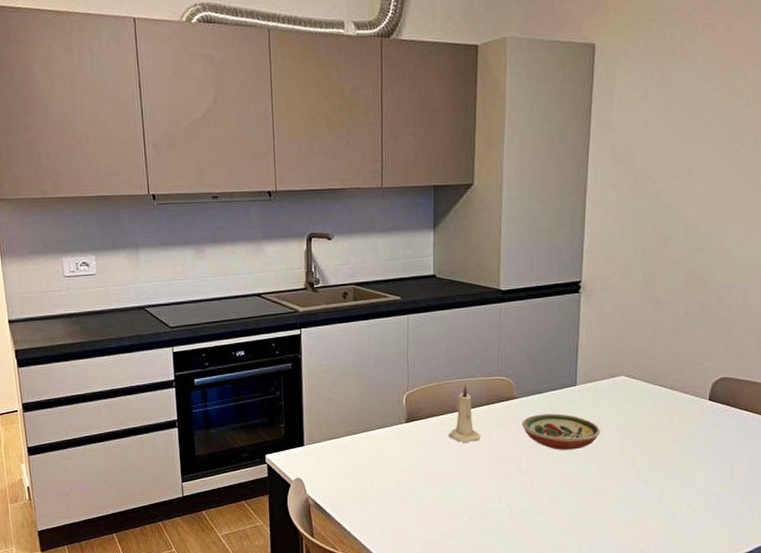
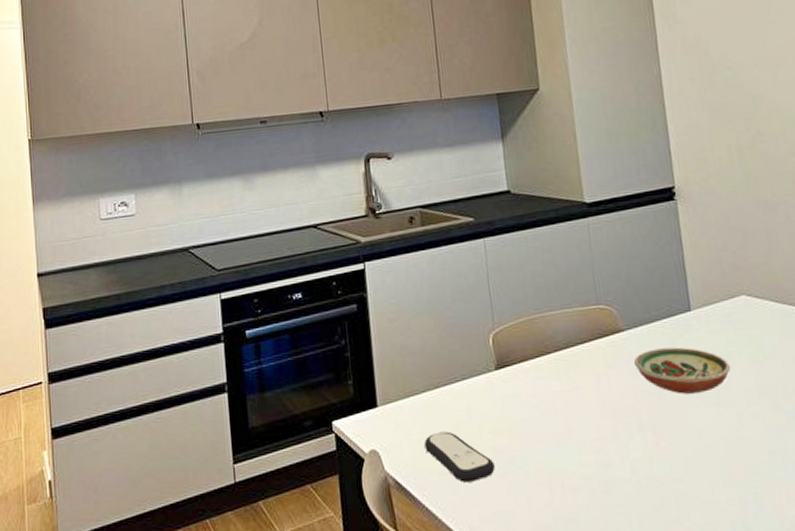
remote control: none [340,467,397,506] -> present [423,431,495,483]
candle: present [449,384,481,444] -> none [548,317,588,393]

